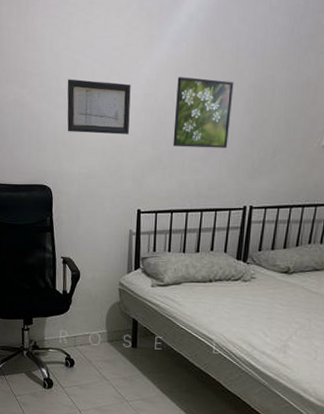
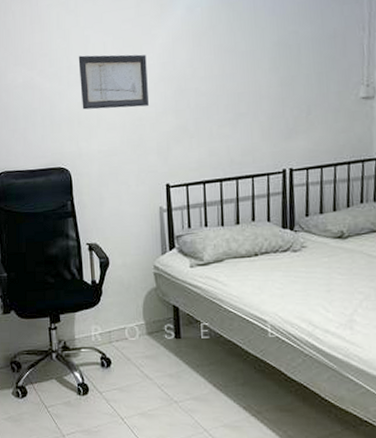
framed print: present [173,77,234,148] -> none [195,41,257,114]

